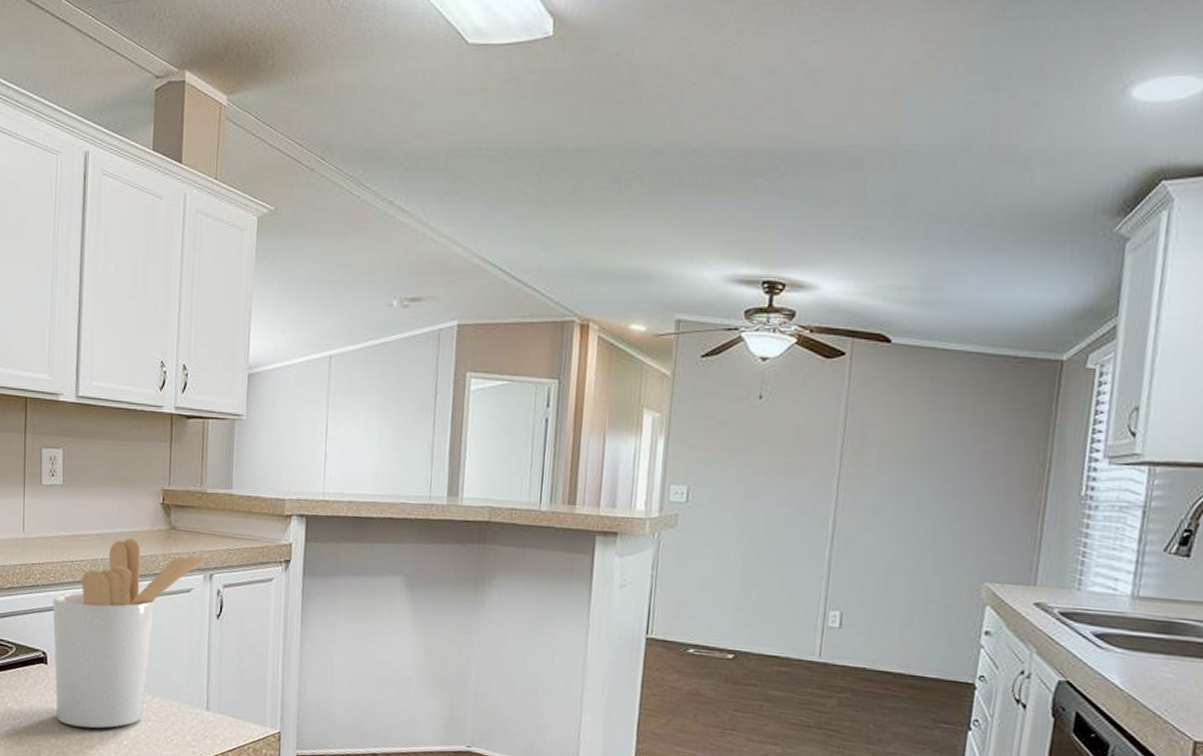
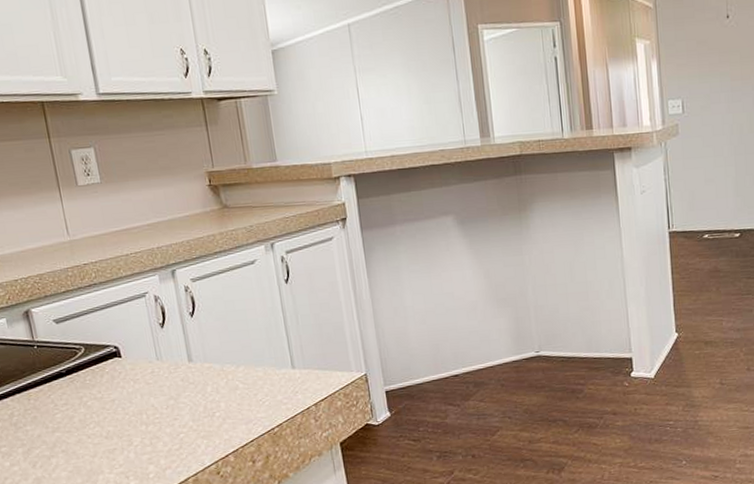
utensil holder: present [53,538,209,728] -> none [114,222,266,410]

